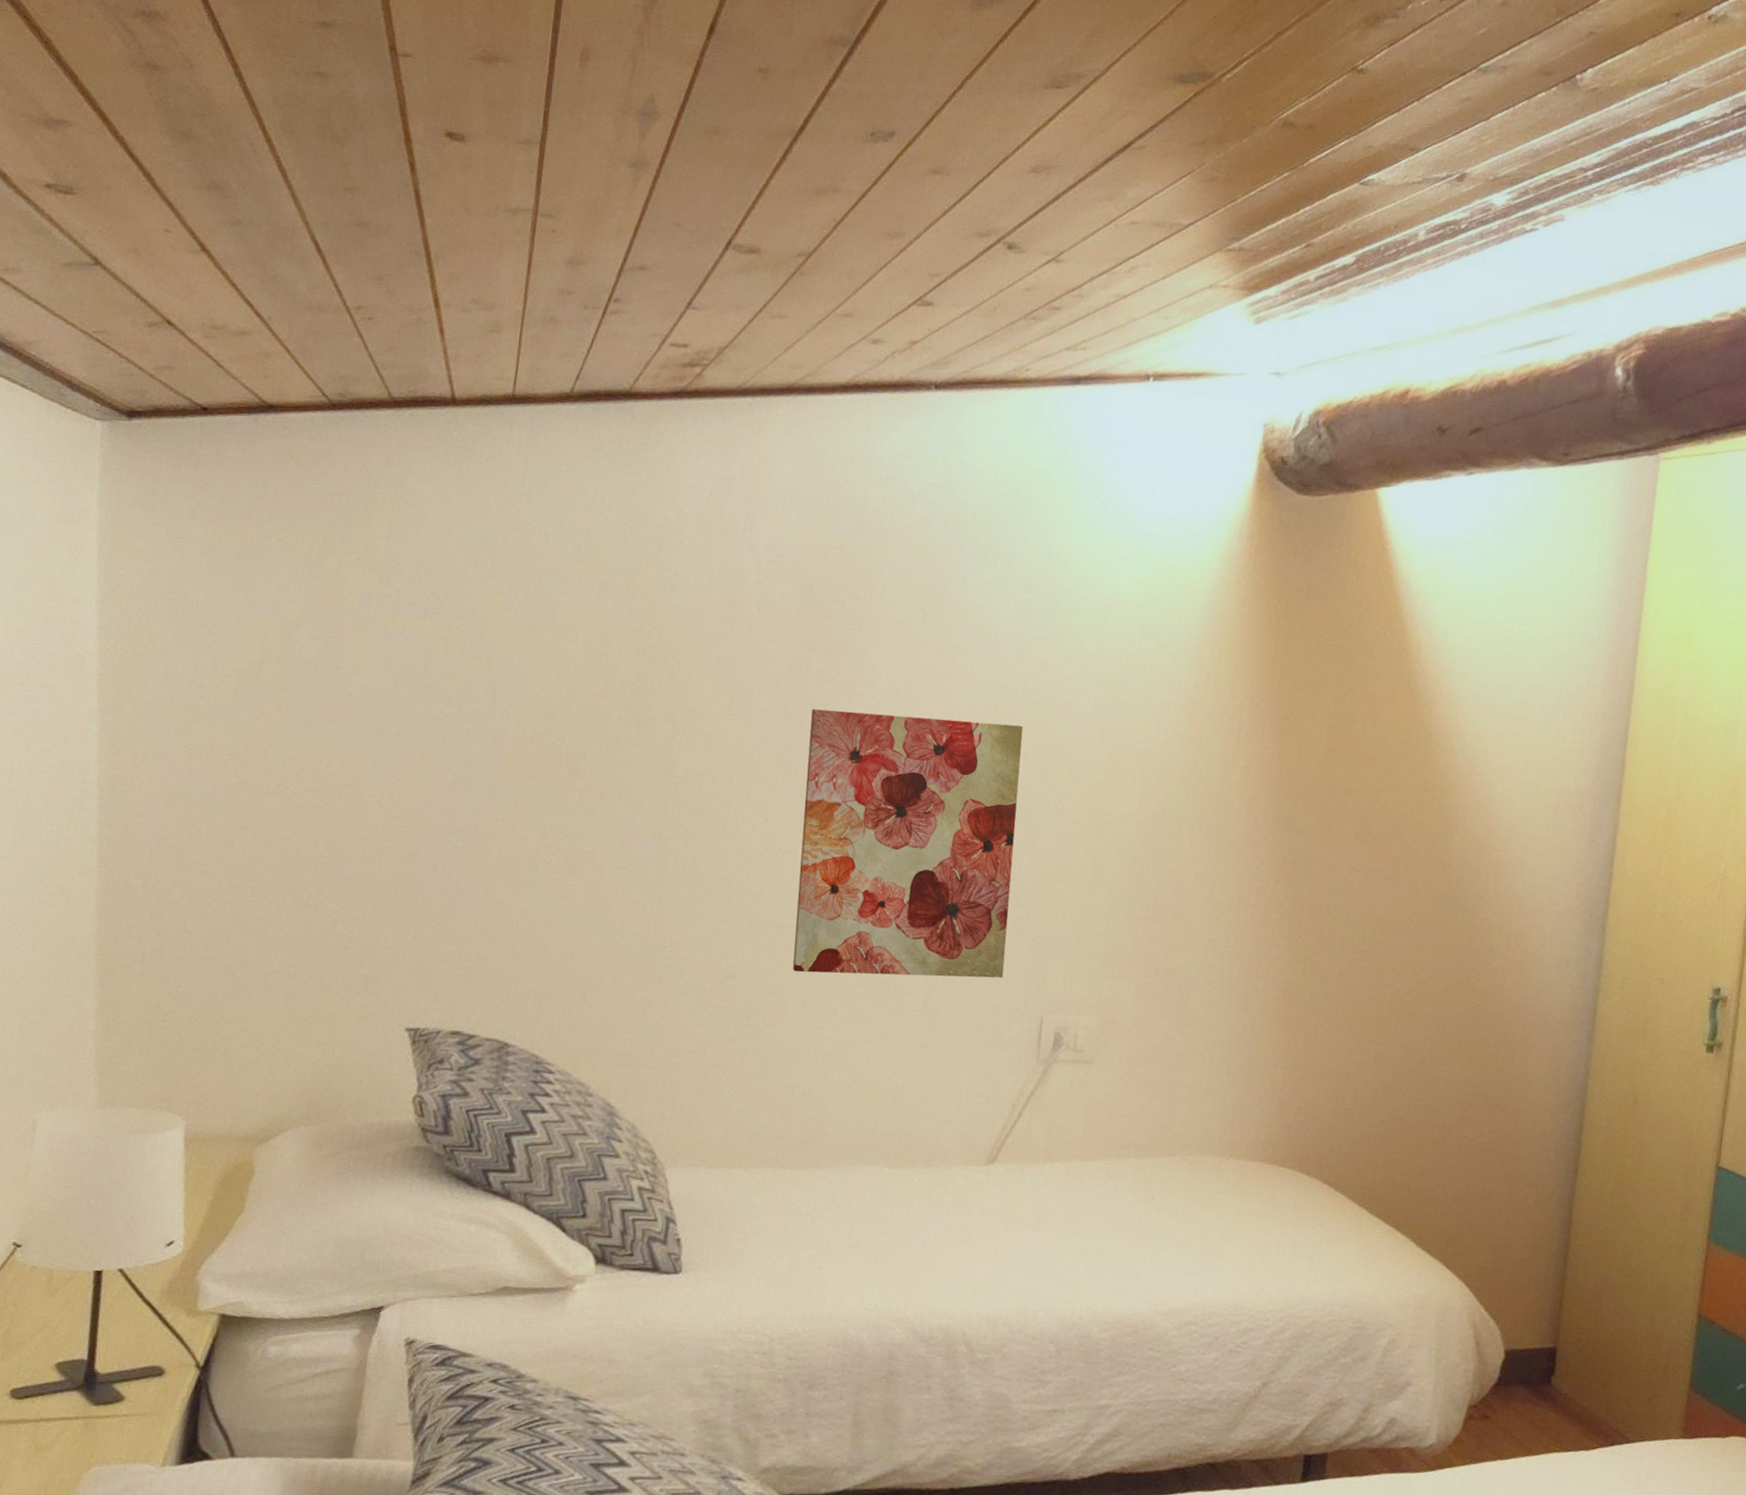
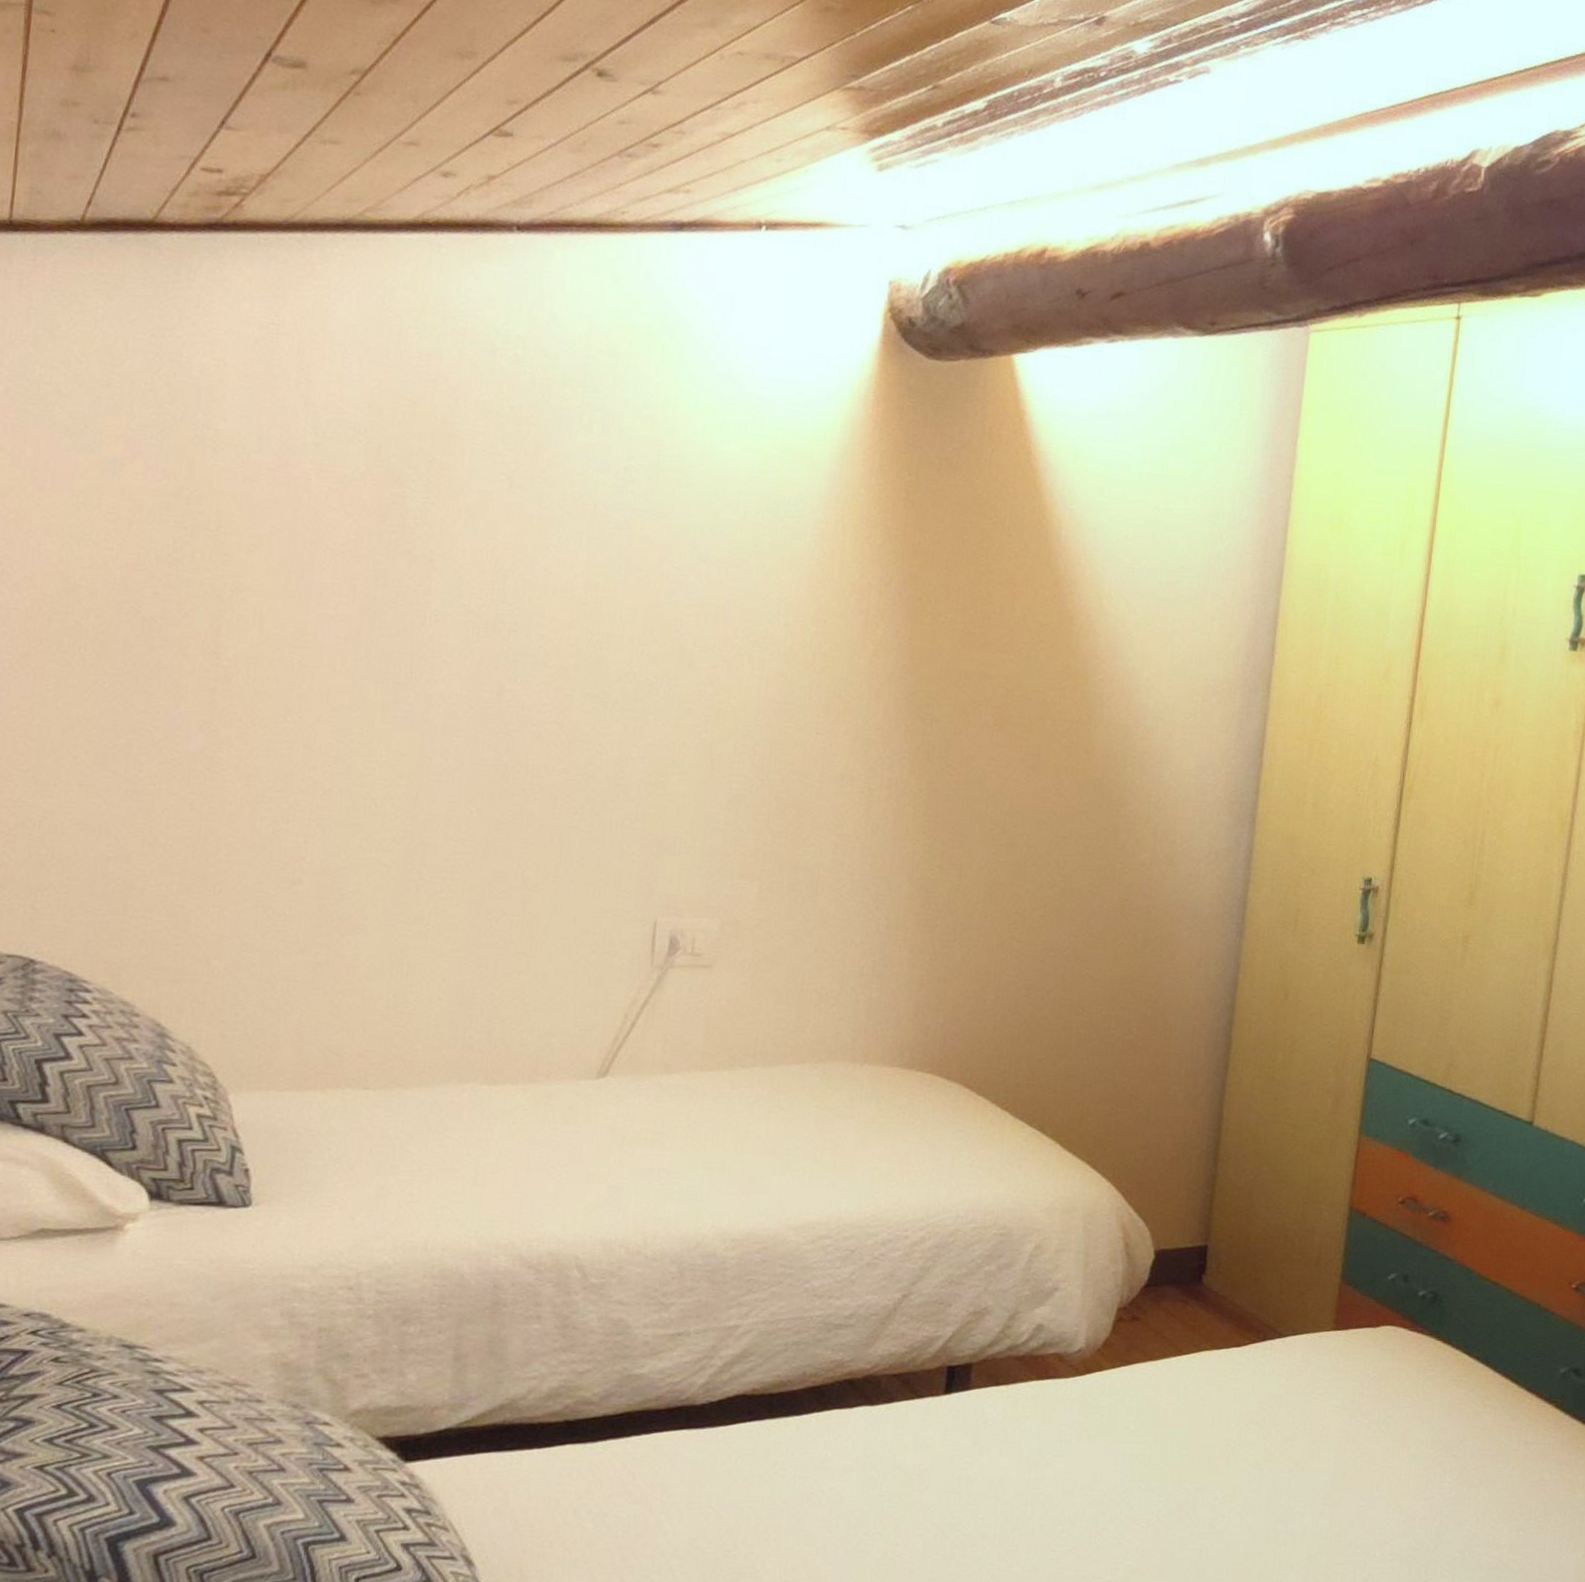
wall art: present [792,709,1024,979] -> none [369,585,628,879]

